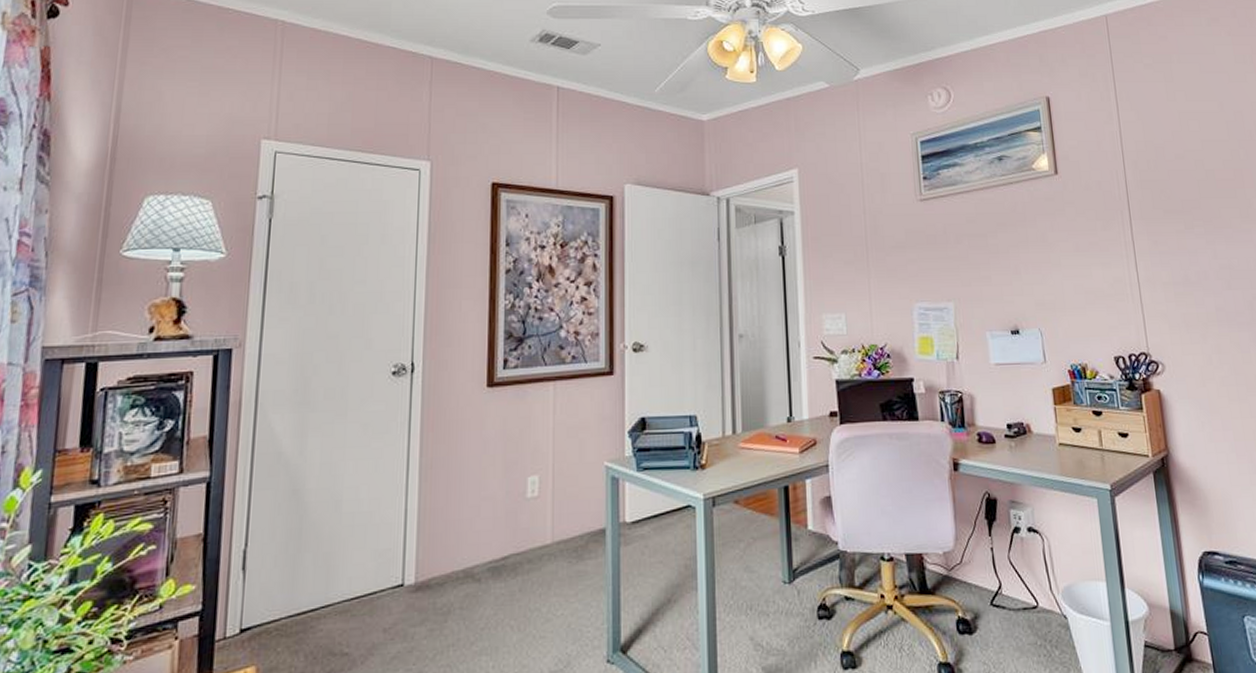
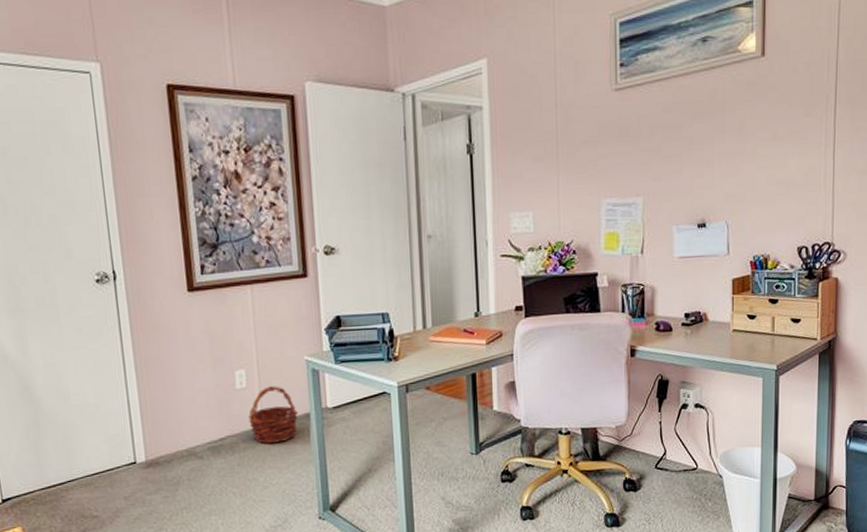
basket: none [537,495,593,564] -> present [248,386,299,443]

